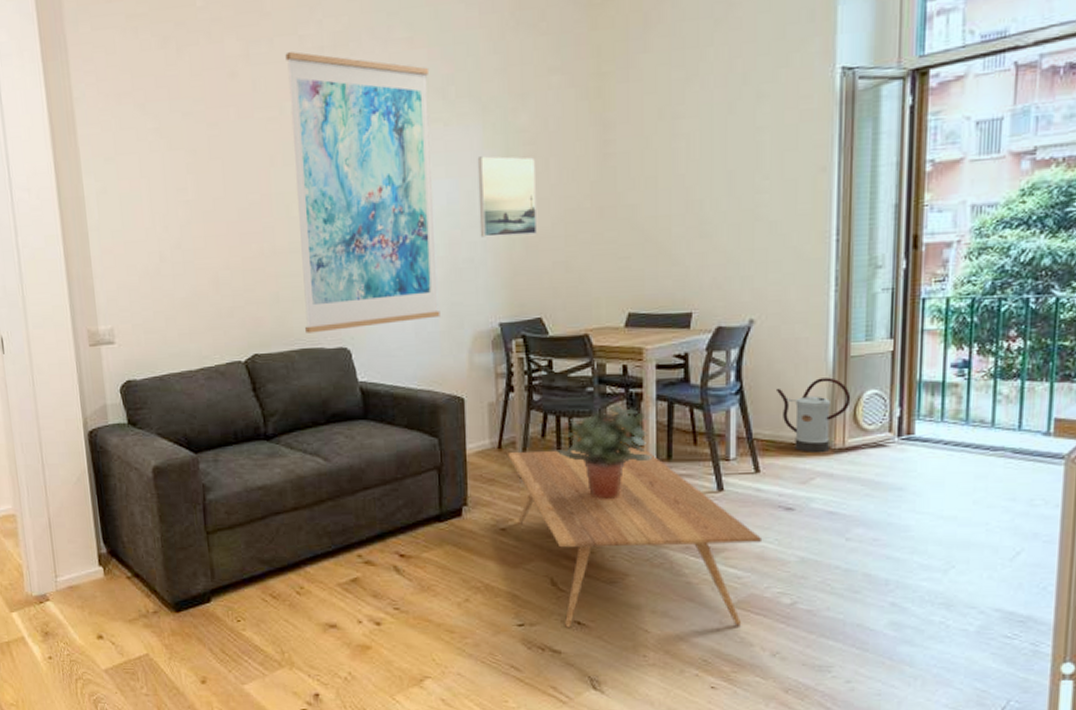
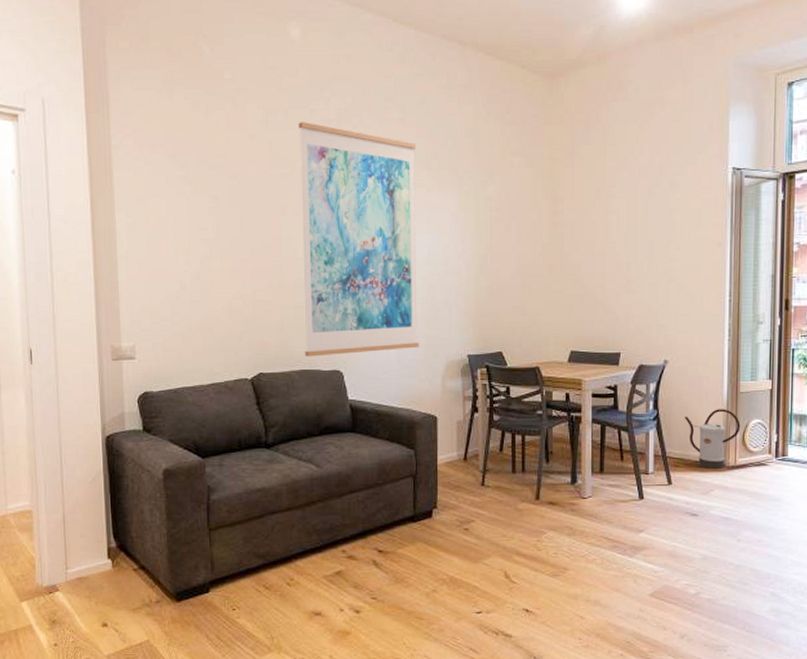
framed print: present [477,156,537,237] -> none [453,218,499,284]
coffee table: present [506,447,763,627] -> none [471,461,674,614]
potted plant: present [556,405,653,500] -> none [512,426,589,506]

